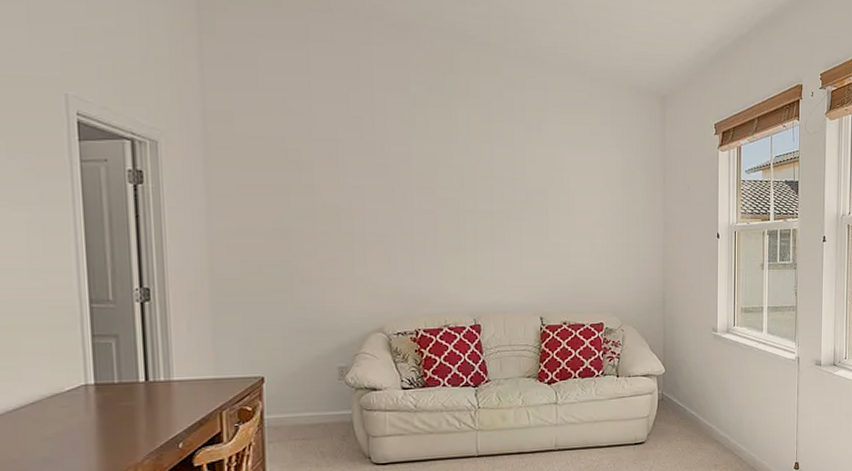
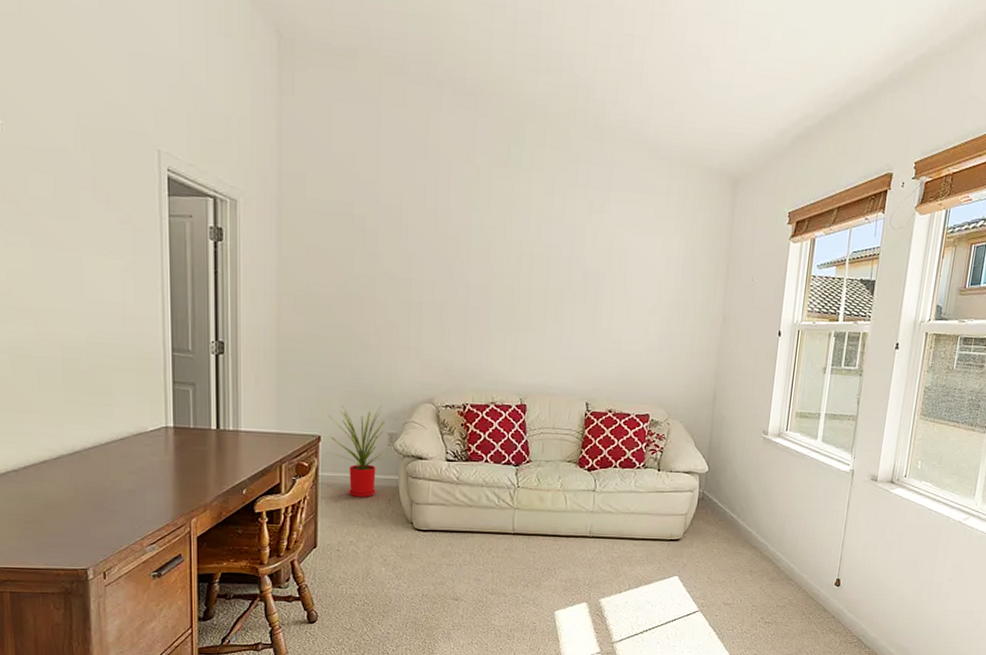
house plant: none [272,339,348,437] -> present [329,405,399,497]

